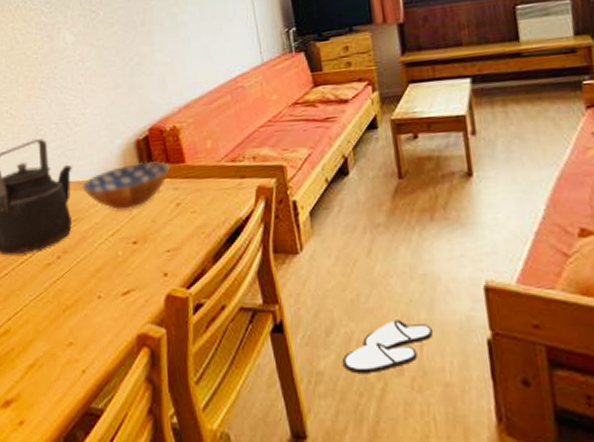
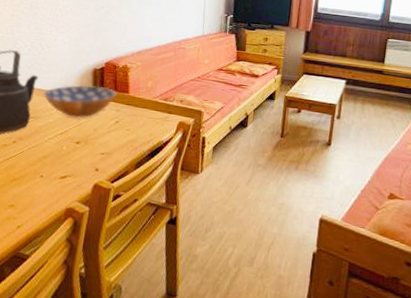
slippers: present [342,319,433,373] -> none [212,229,279,262]

